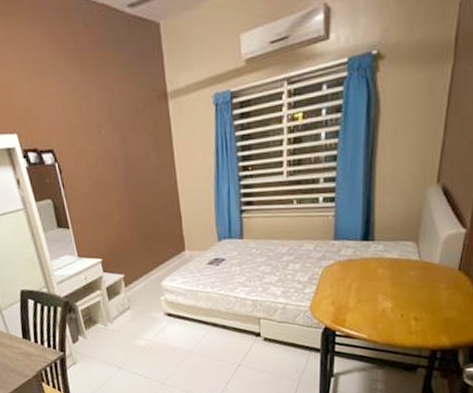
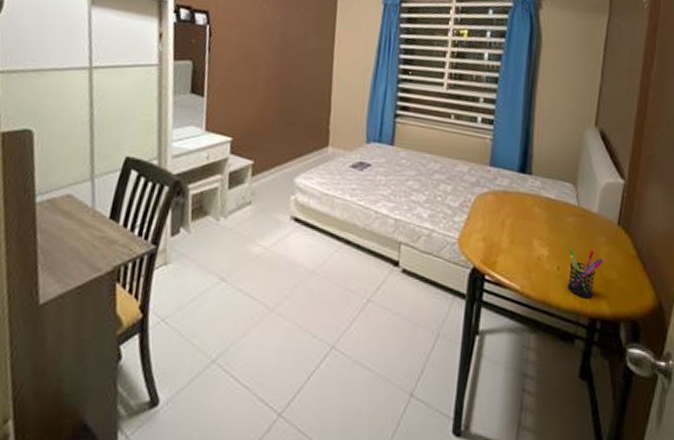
pen holder: none [410,295,444,336] -> present [567,249,603,299]

